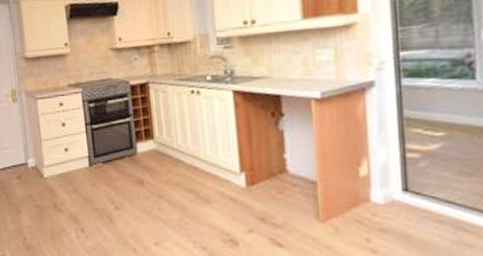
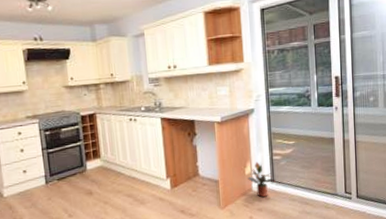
potted plant: none [363,159,410,213] -> present [248,162,275,197]

